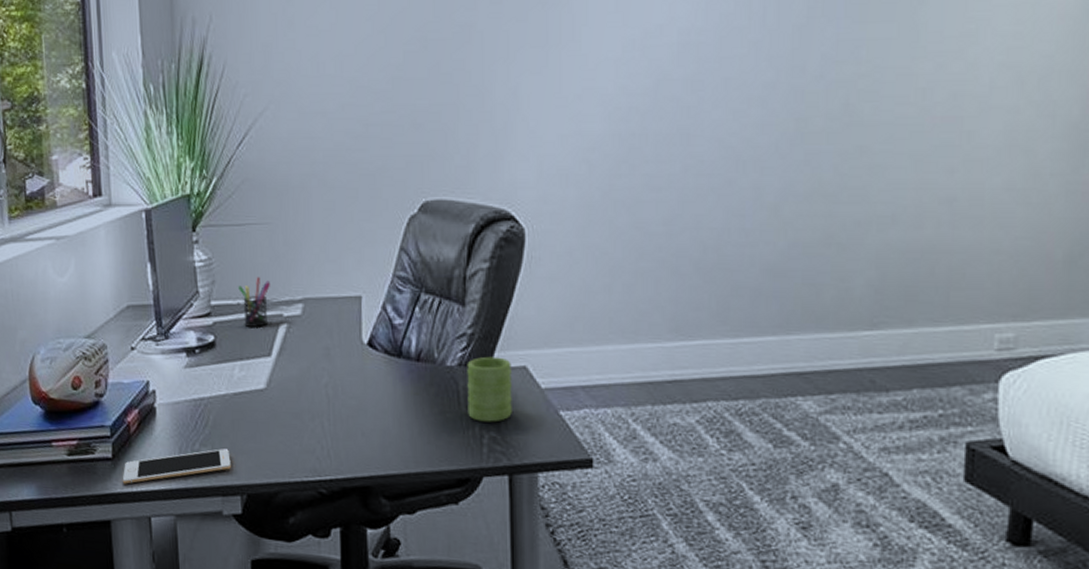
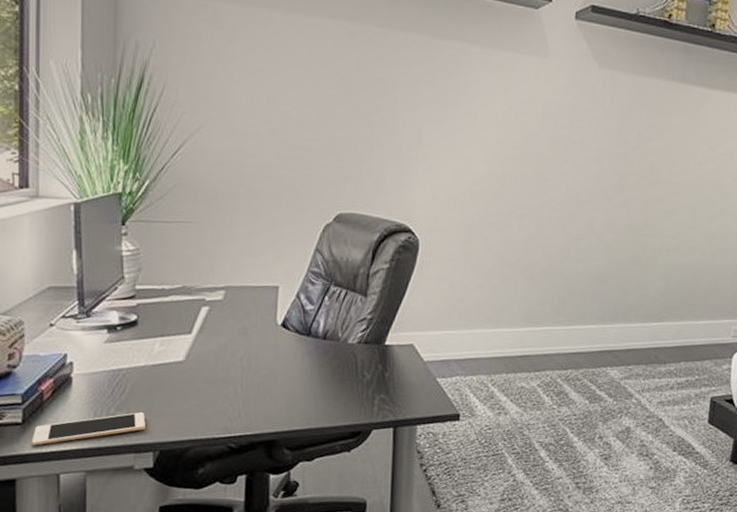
pen holder: present [238,277,270,327] -> none [164,267,195,309]
mug: present [467,356,512,422] -> none [363,336,402,387]

